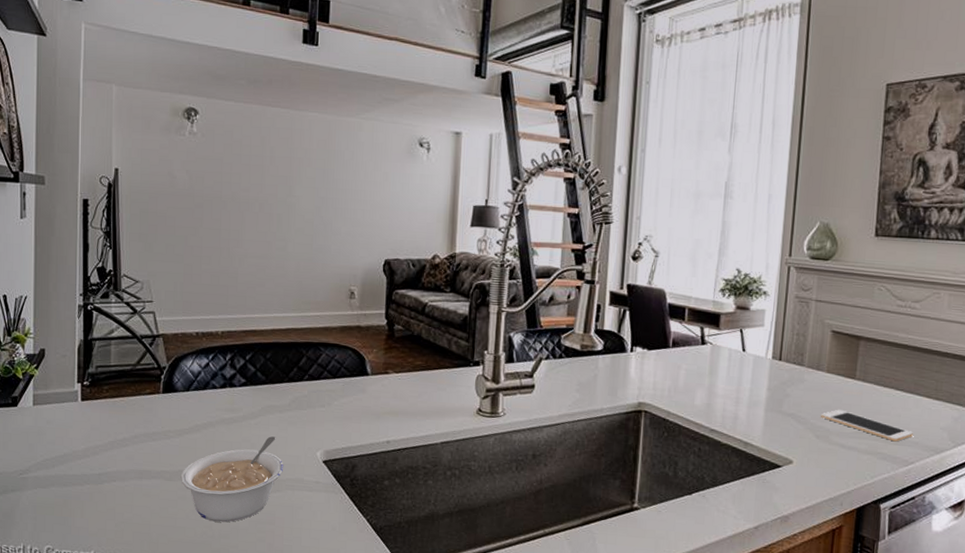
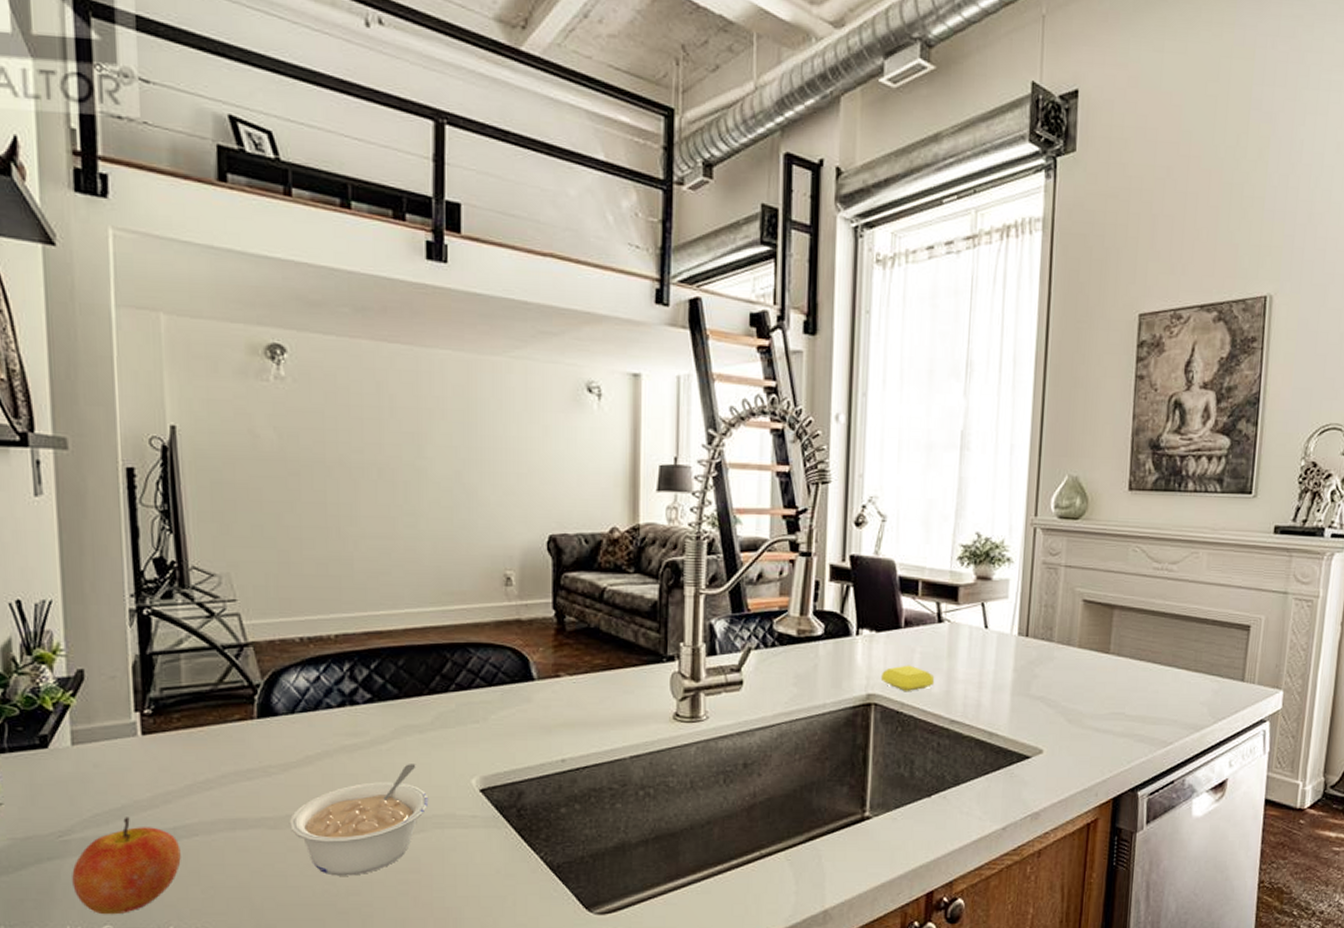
apple: none [27,463,103,538] -> present [72,817,181,915]
soap bar: none [650,379,698,403] -> present [880,665,935,692]
cell phone: present [821,409,913,442] -> none [1073,688,1172,721]

